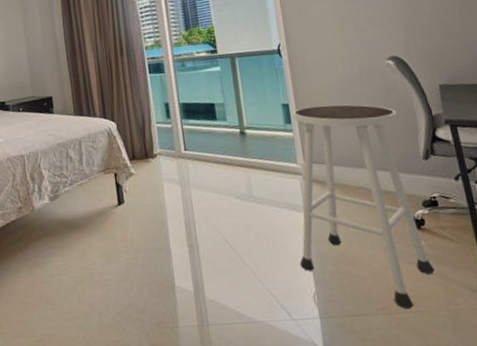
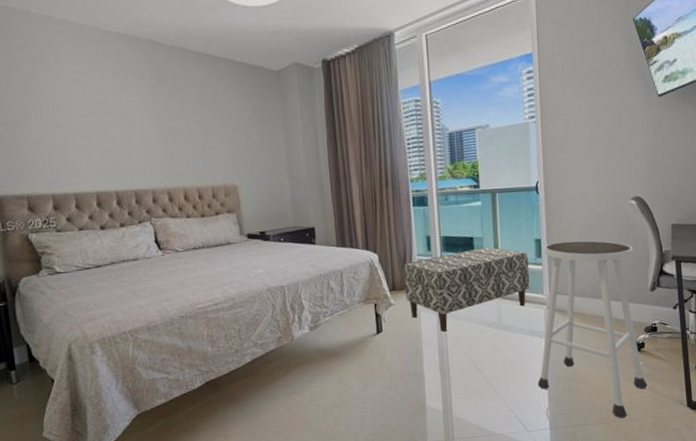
bench: none [143,113,282,204] -> present [404,247,530,332]

